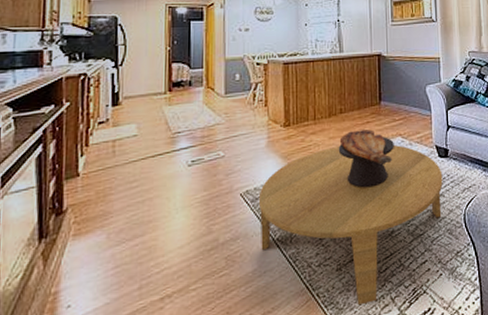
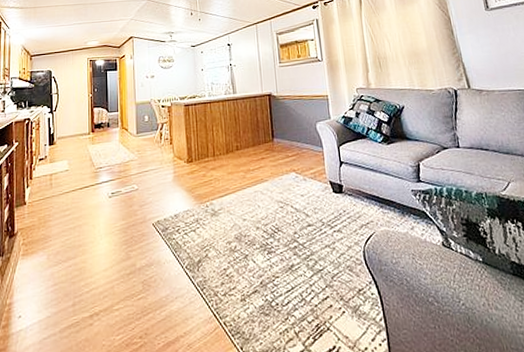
coffee table: present [258,145,443,306] -> none [168,180,340,338]
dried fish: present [338,129,394,188] -> none [236,164,289,222]

